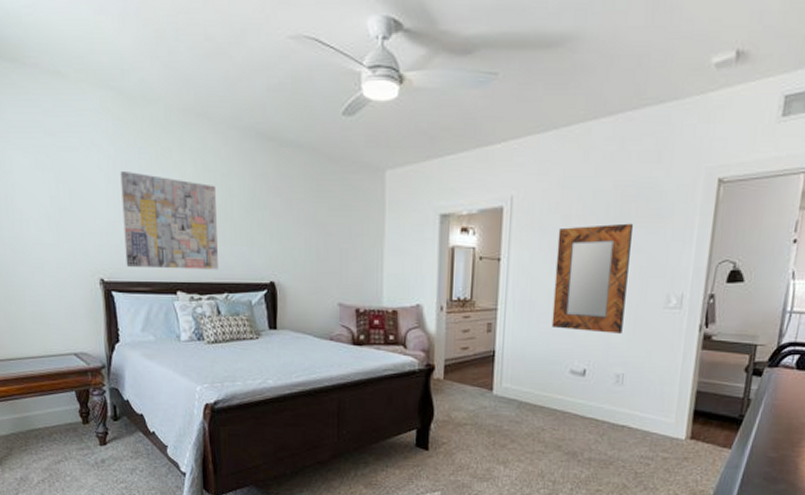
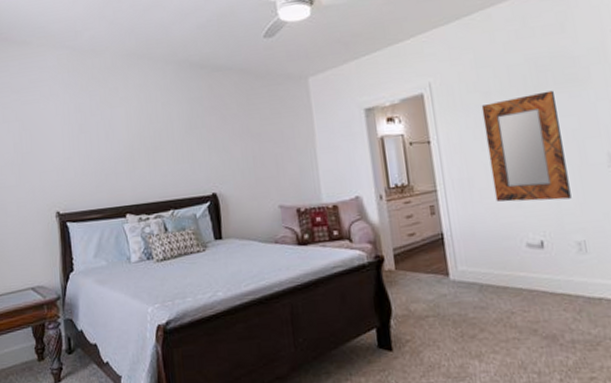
wall art: present [120,172,218,270] -> none [74,112,163,197]

